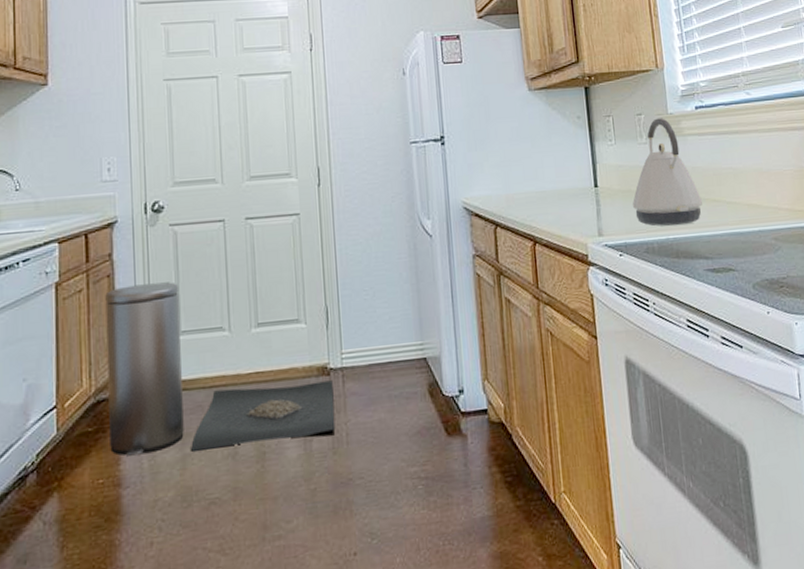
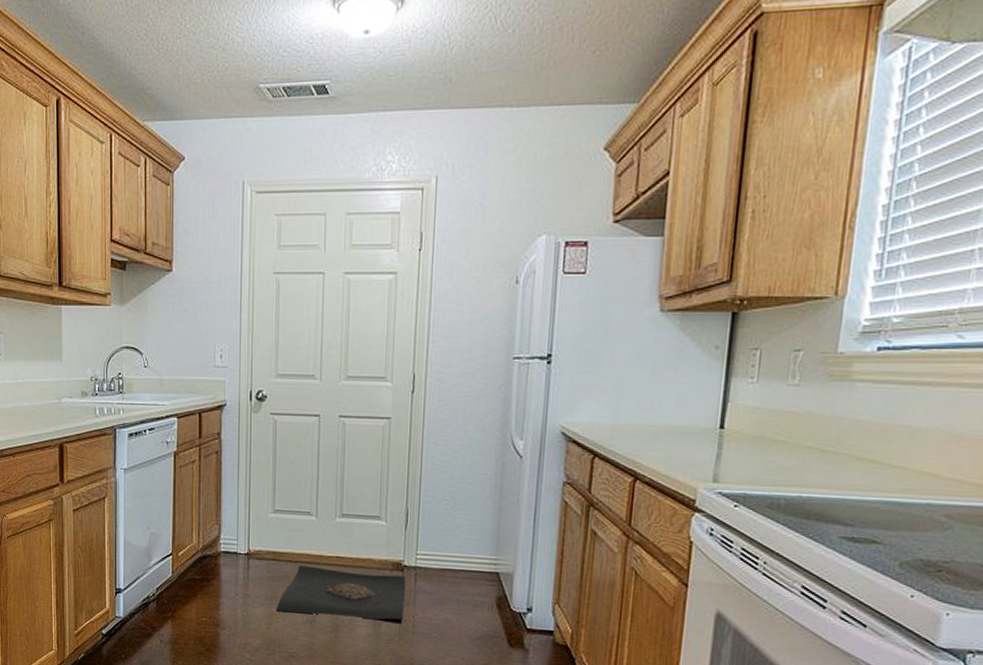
pedal bin: present [105,282,184,456] -> none [212,463,276,606]
kettle: present [633,118,703,227] -> none [764,357,858,485]

